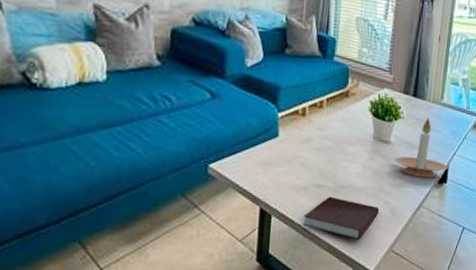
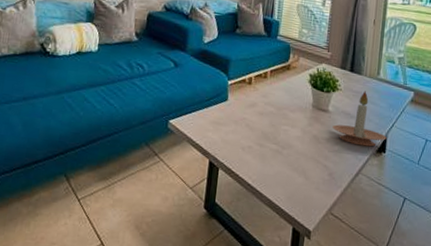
notebook: present [303,196,380,240] -> none [246,156,318,199]

